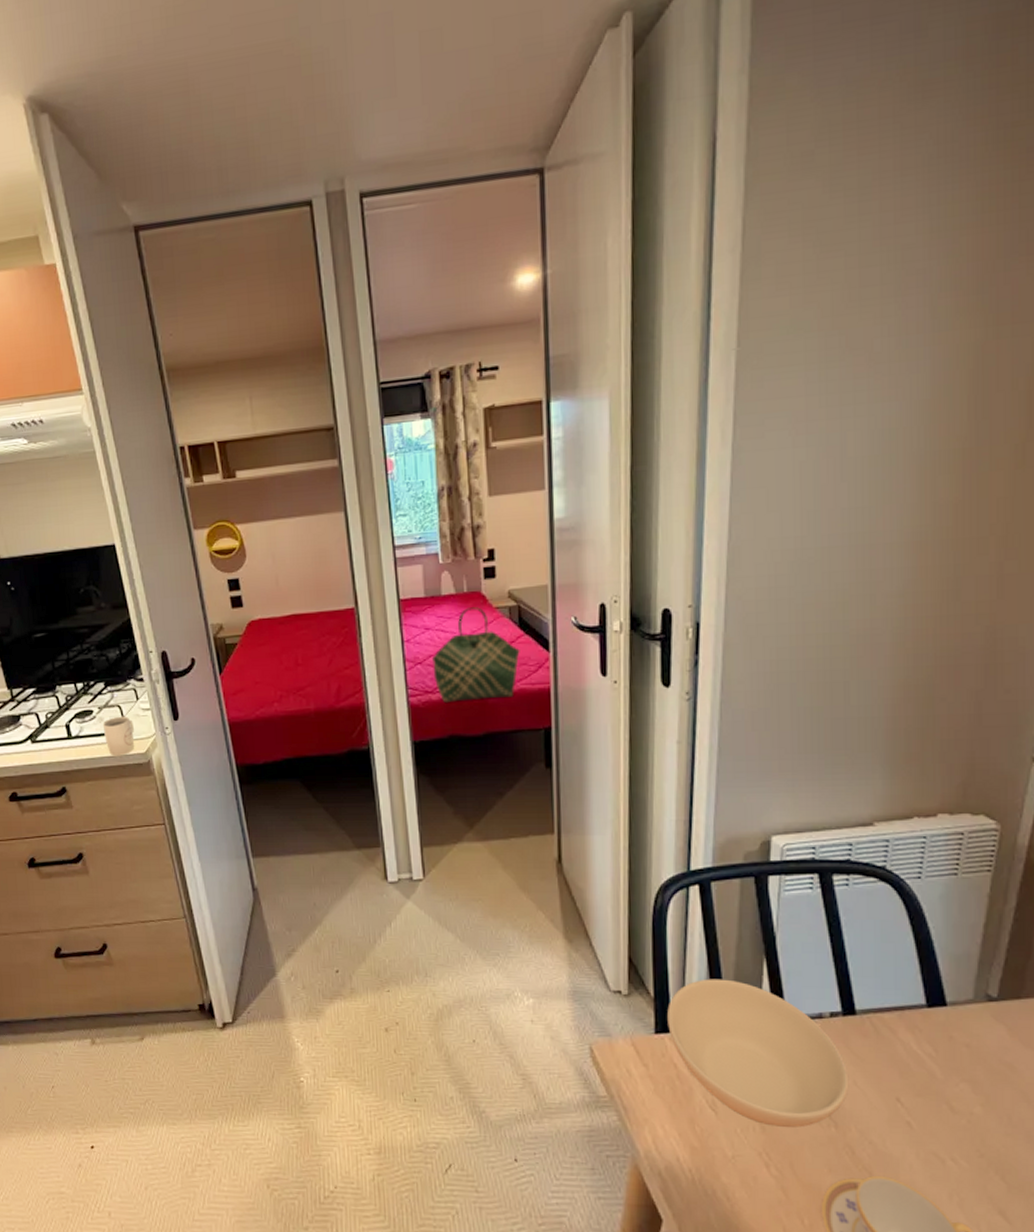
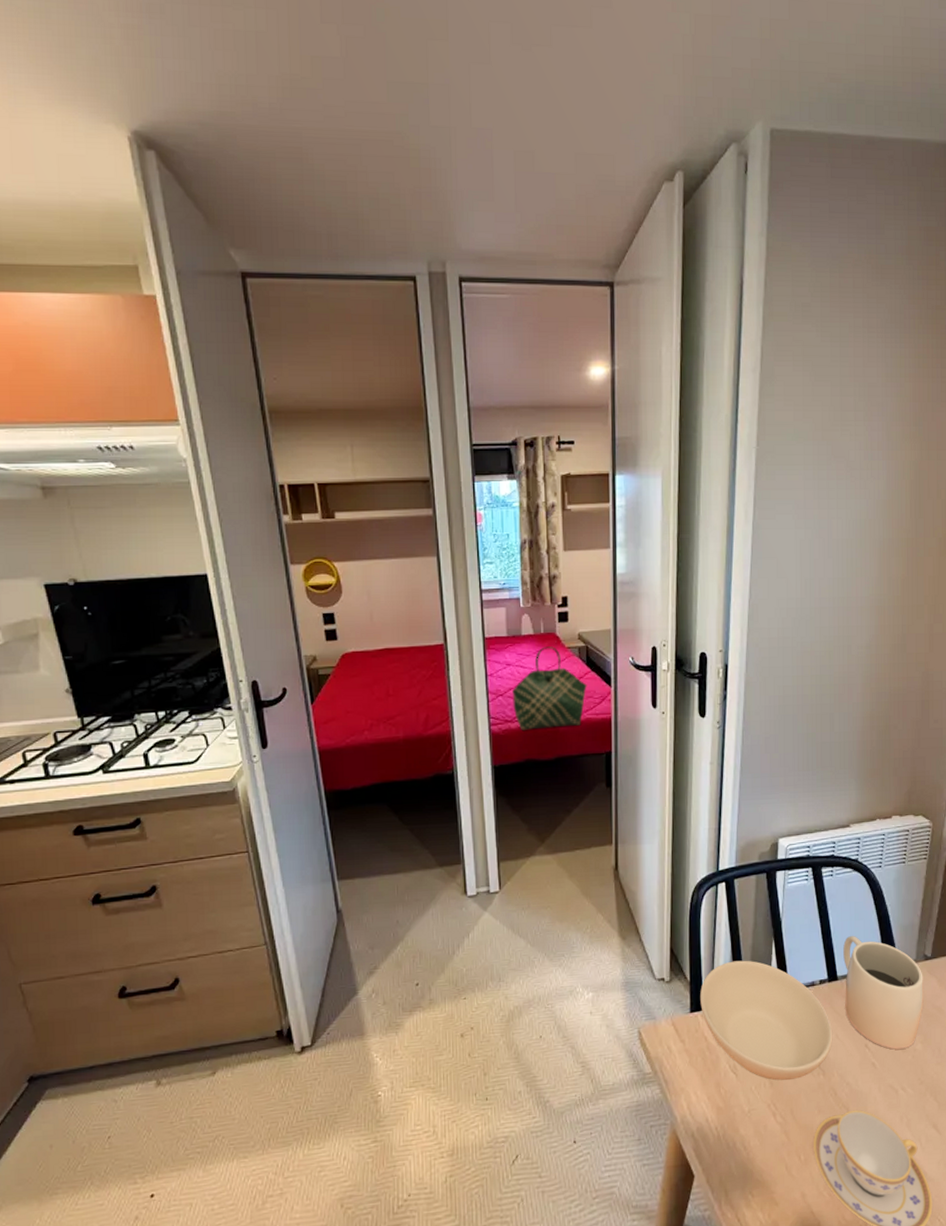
mug: present [102,716,135,756] -> none [185,744,220,785]
mug: none [864,961,985,1110] -> present [843,935,923,1050]

